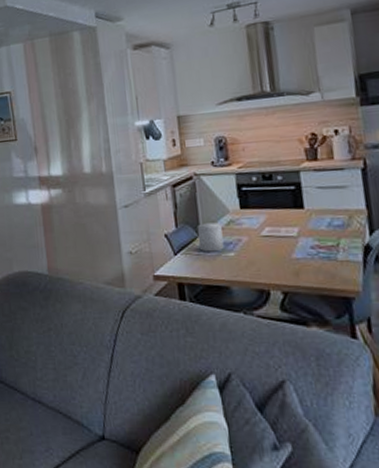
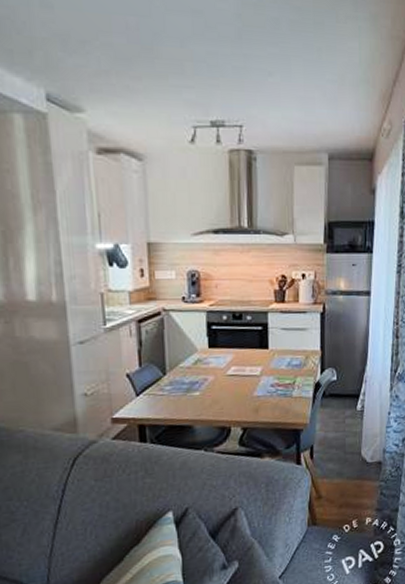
candle: present [196,222,224,252] -> none [162,362,190,392]

